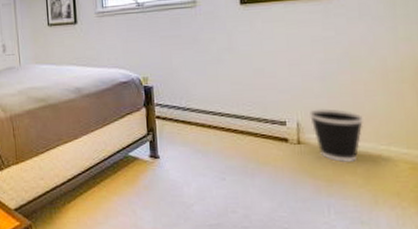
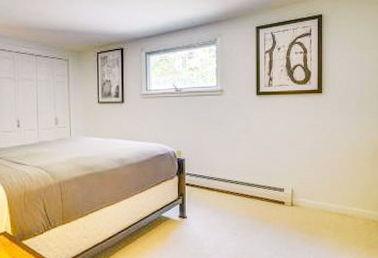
wastebasket: present [308,108,365,163] -> none [300,179,338,220]

